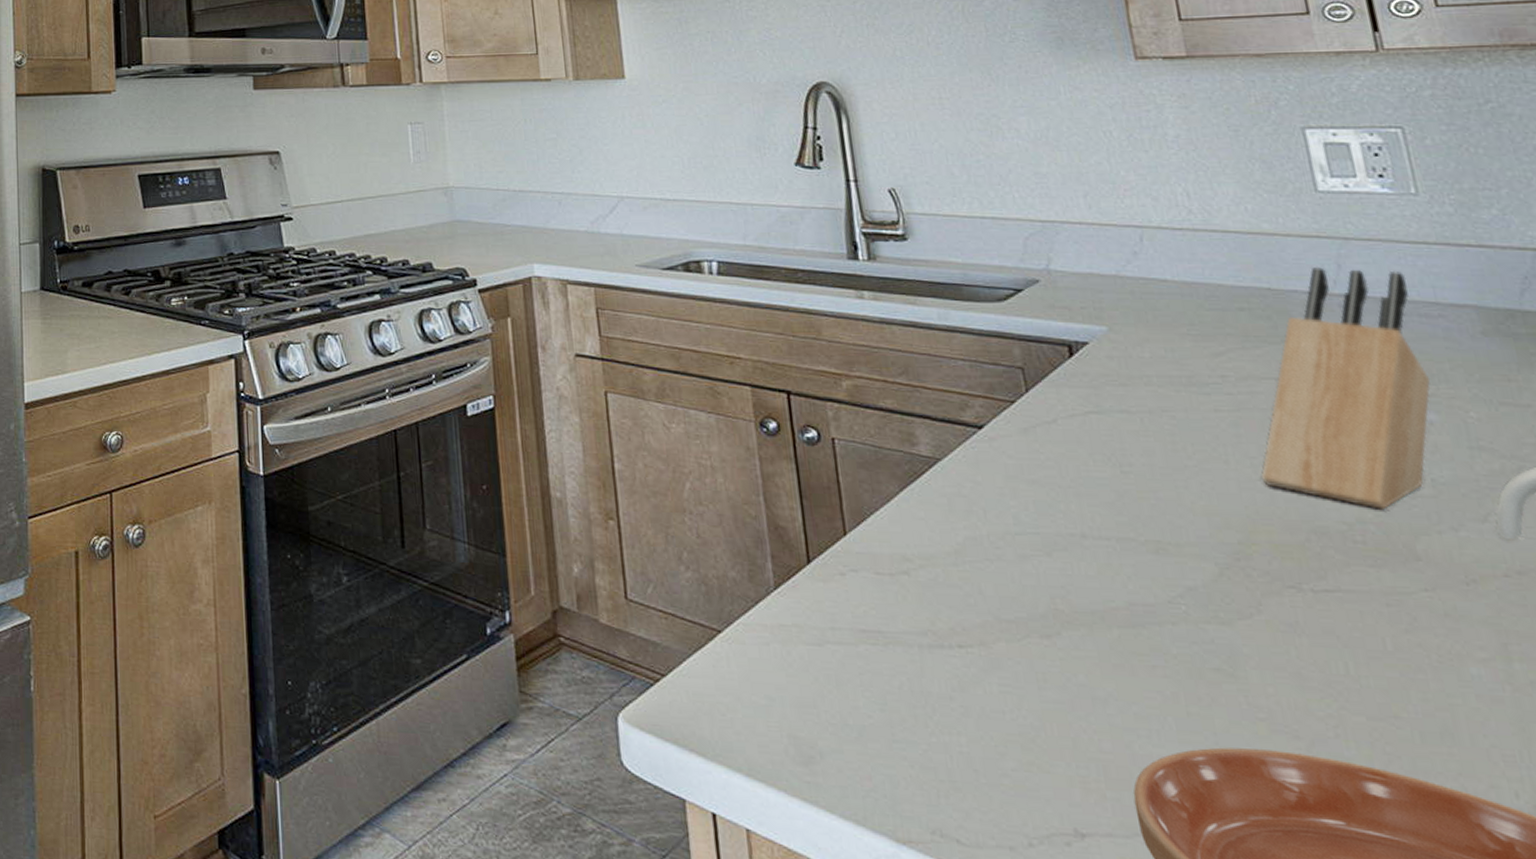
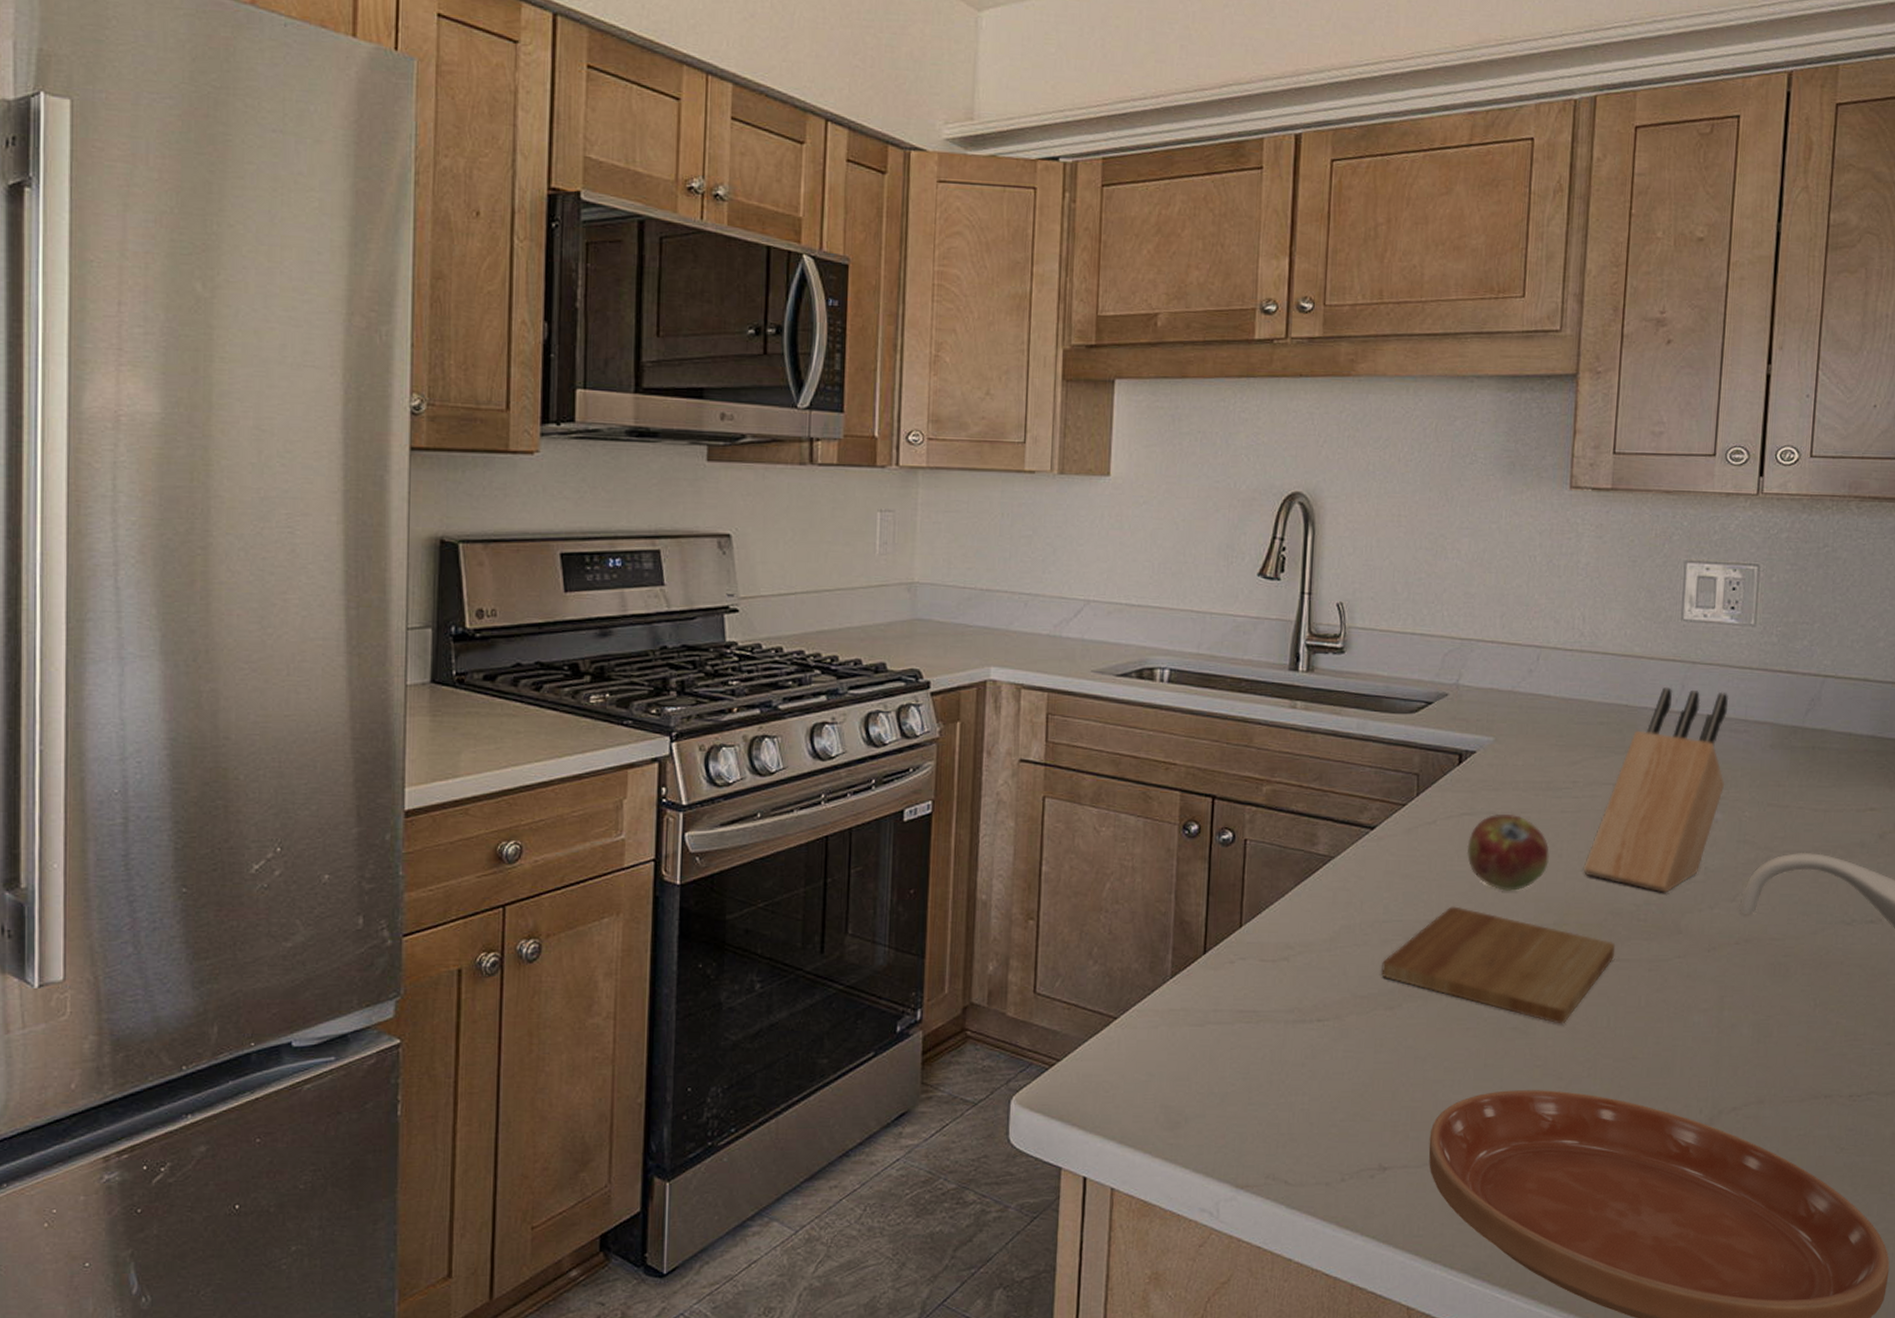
cutting board: none [1025,518,1334,668] -> present [1381,906,1616,1024]
fruit: none [1102,413,1213,502] -> present [1466,815,1549,891]

